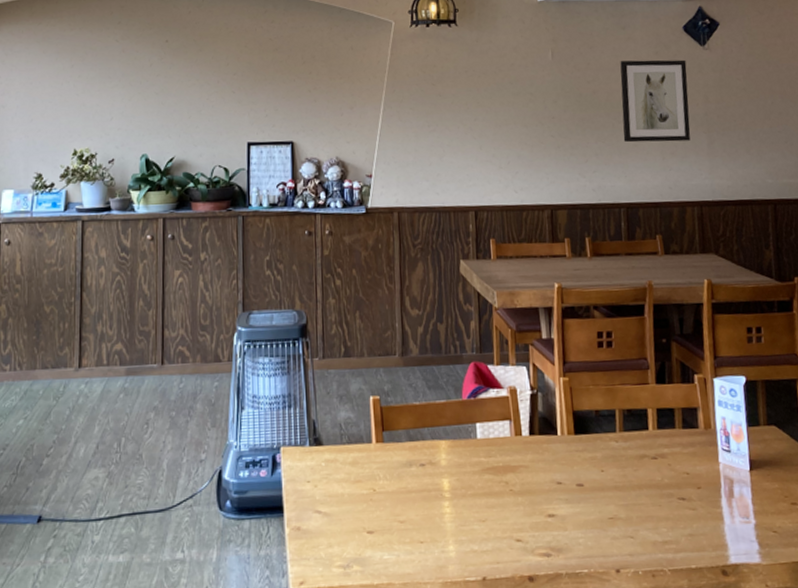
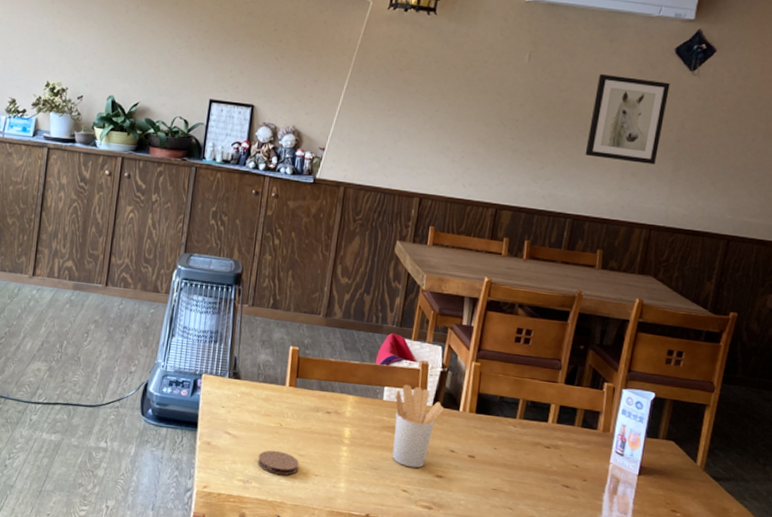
coaster: none [355,521,402,551] -> present [258,450,299,475]
utensil holder: none [489,415,541,512] -> present [392,384,444,468]

